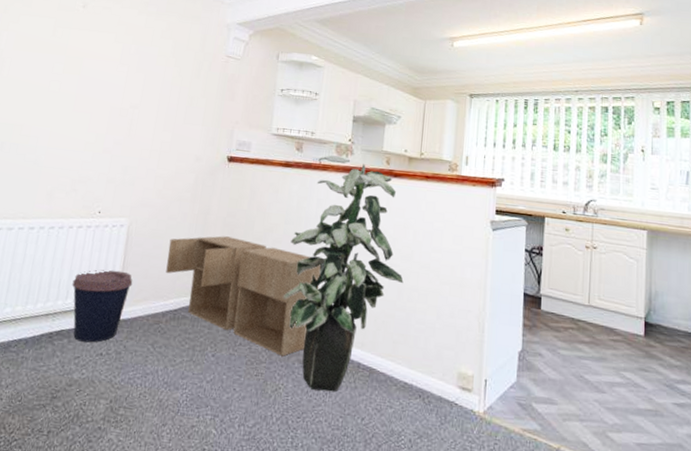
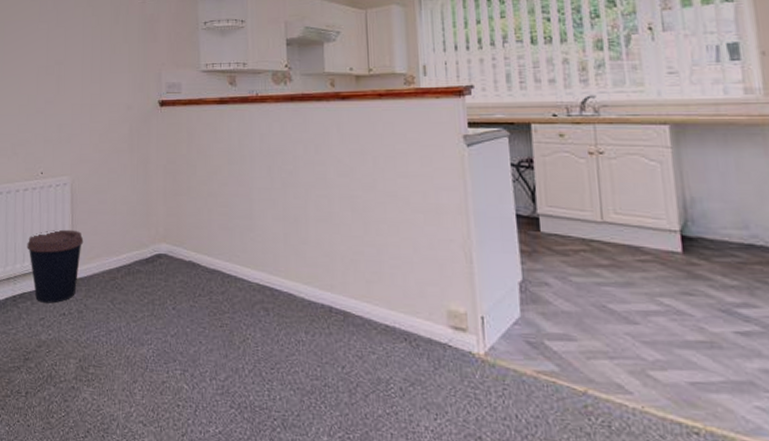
storage cabinet: present [166,236,321,356] -> none [113,184,275,305]
indoor plant: present [283,155,404,392] -> none [237,85,369,340]

